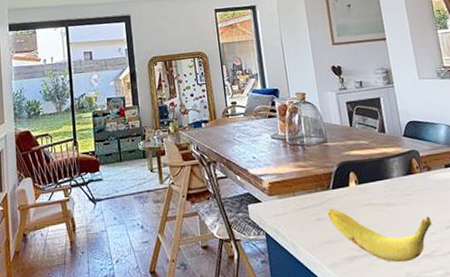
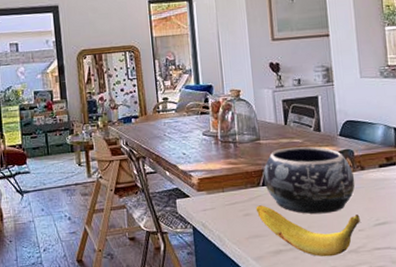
decorative bowl: none [332,148,424,218] -> present [263,146,355,214]

